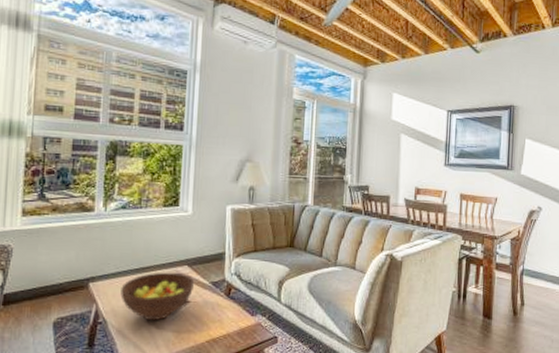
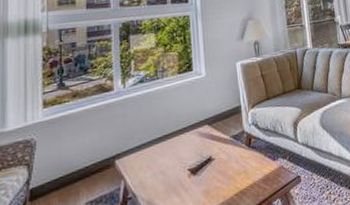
fruit bowl: present [120,272,195,321] -> none [147,133,217,186]

